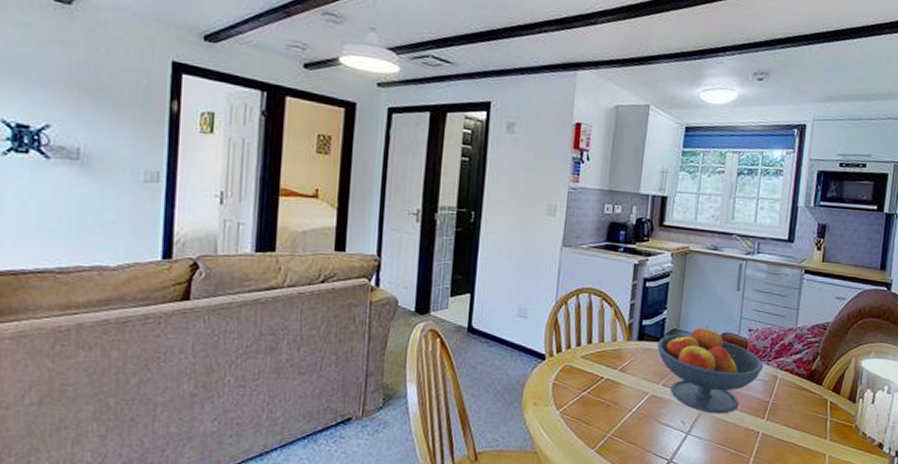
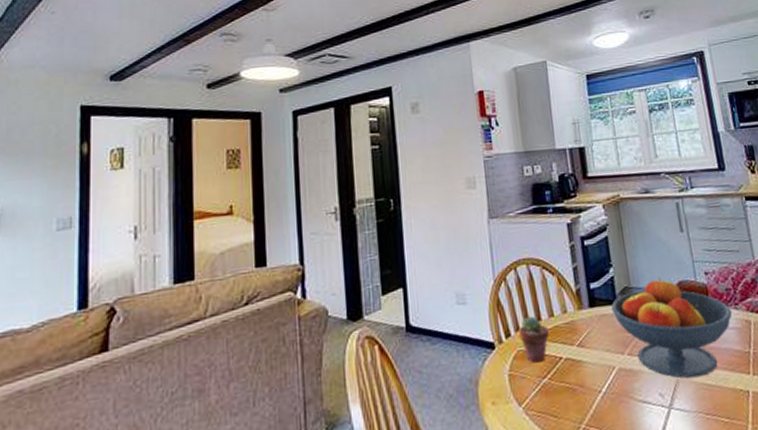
potted succulent: none [569,338,598,378] -> present [518,316,550,363]

